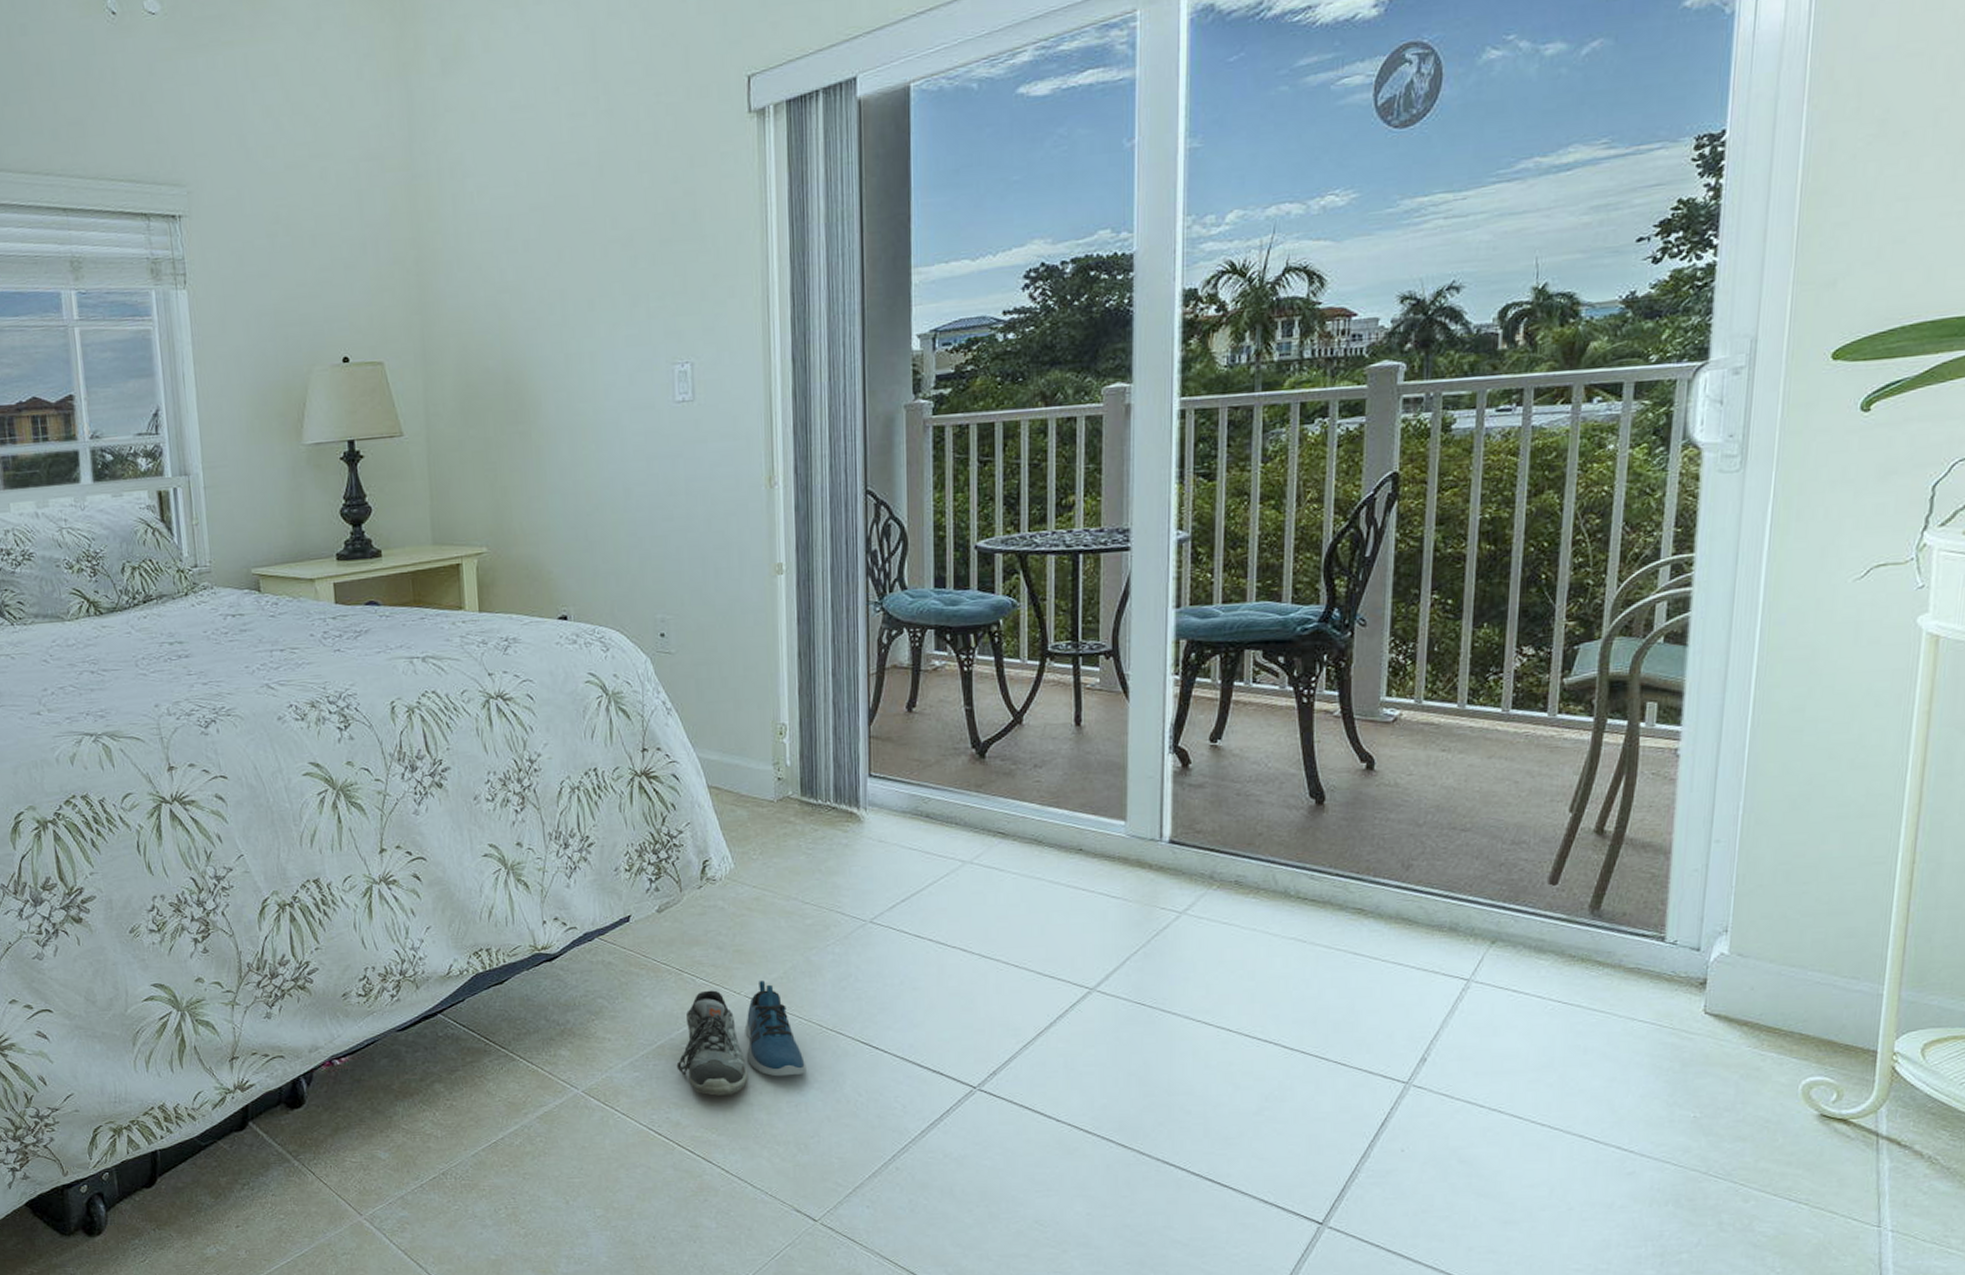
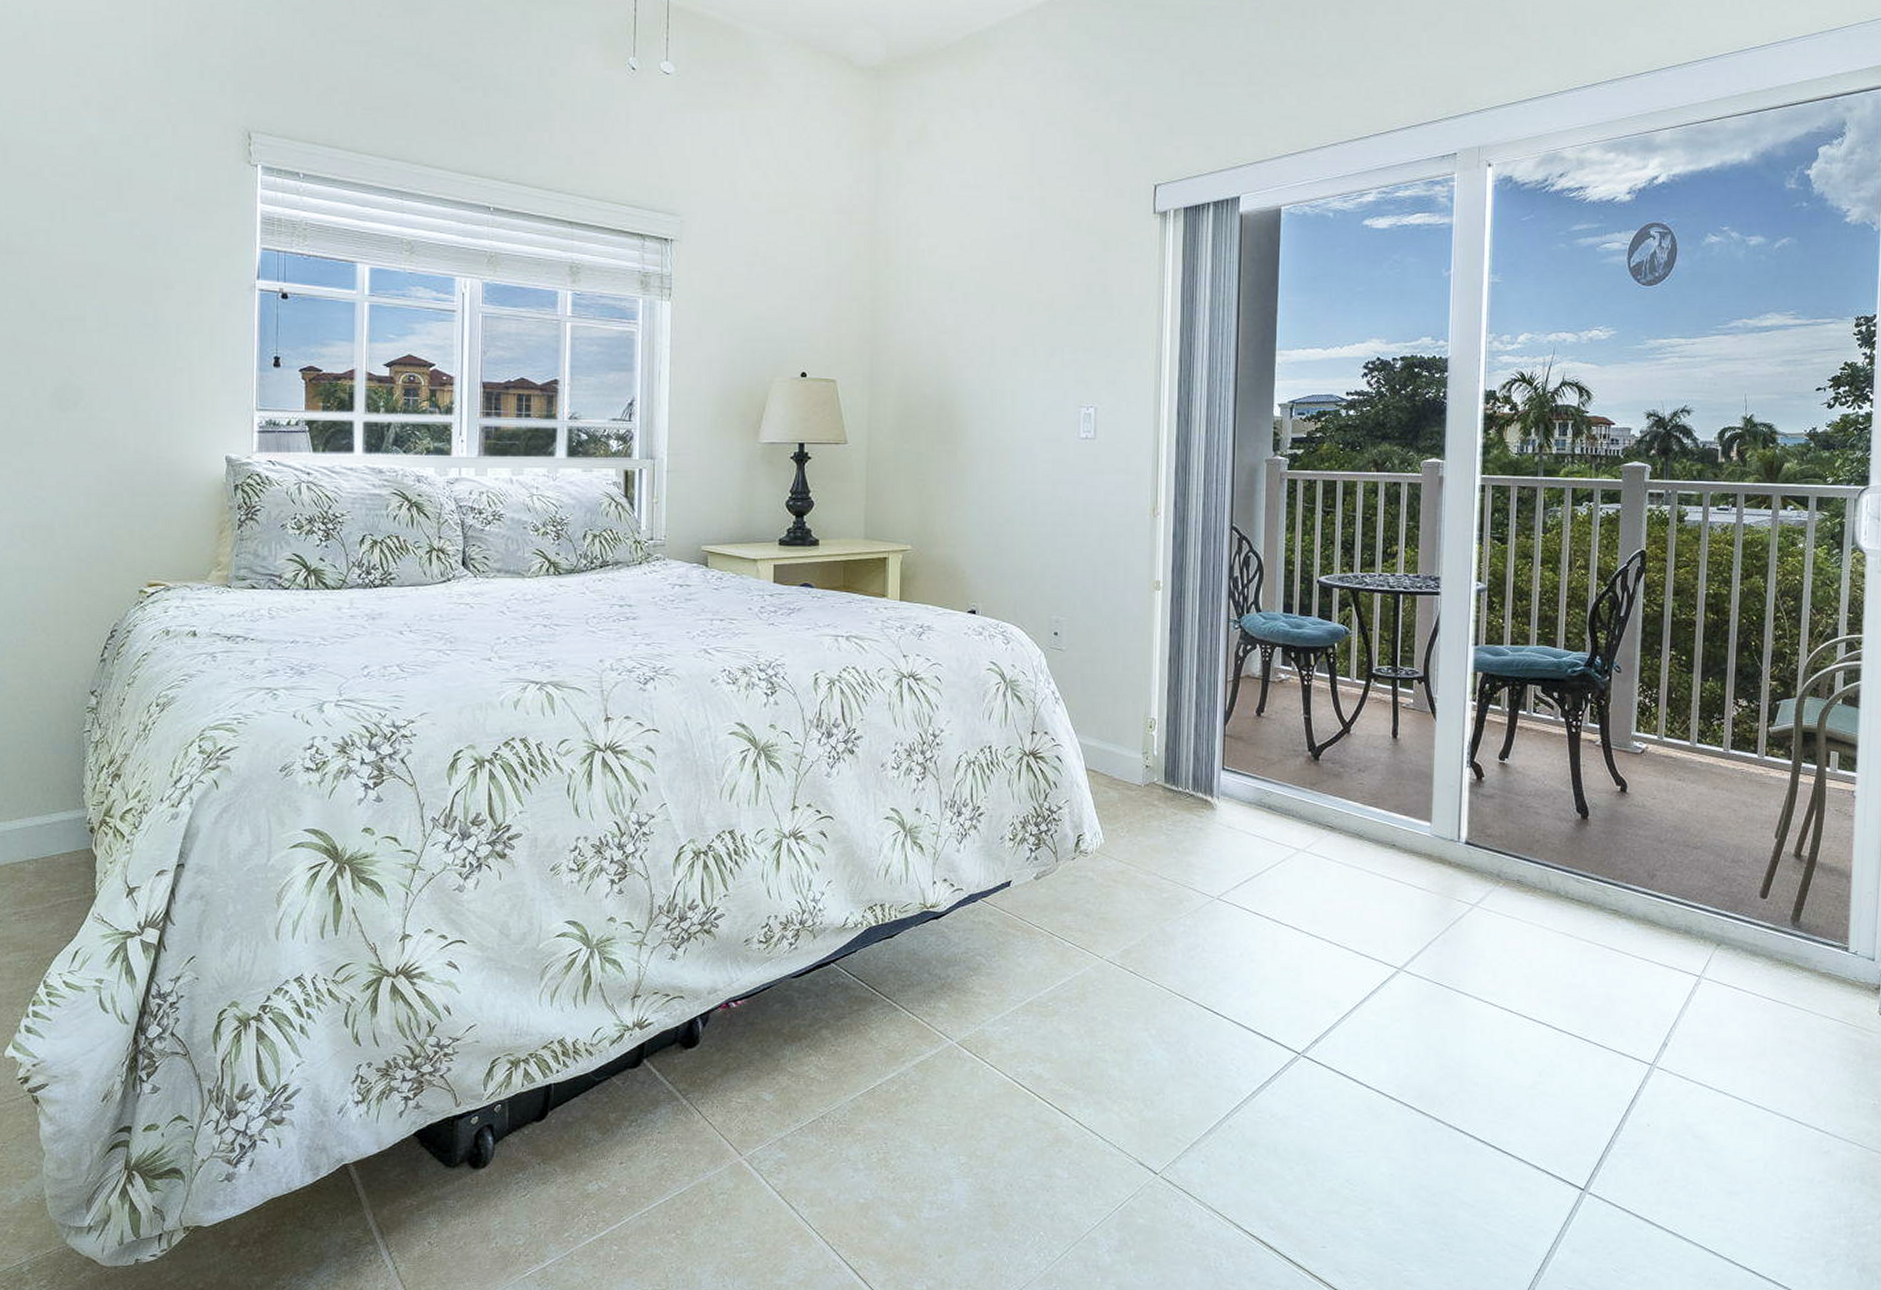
athletic shoe: present [676,990,749,1096] -> none [1042,953,1105,1052]
athletic shoe: present [744,980,807,1077] -> none [1104,947,1156,1036]

